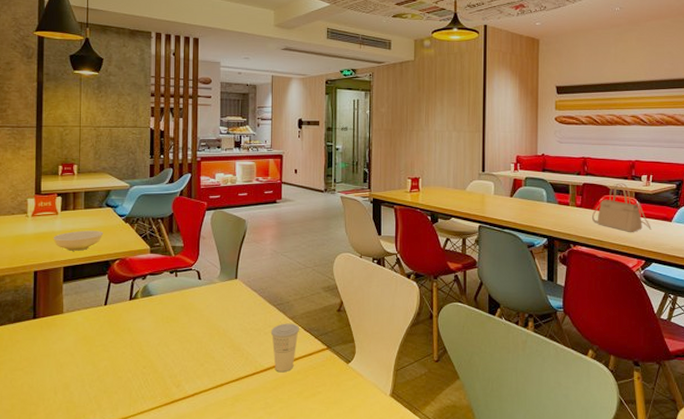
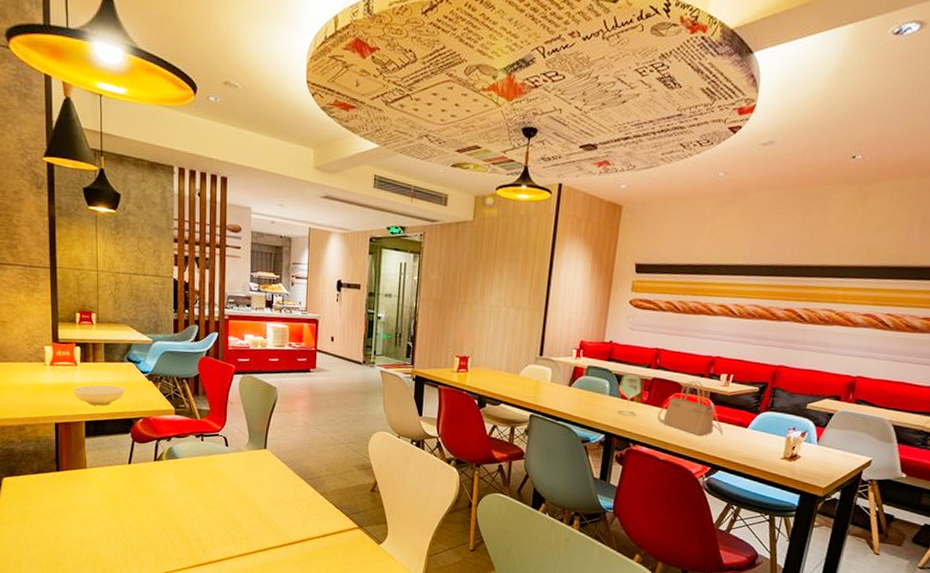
cup: present [270,323,300,372] -> none [300,498,331,547]
wine glass: none [555,183,575,220] -> present [617,375,642,417]

